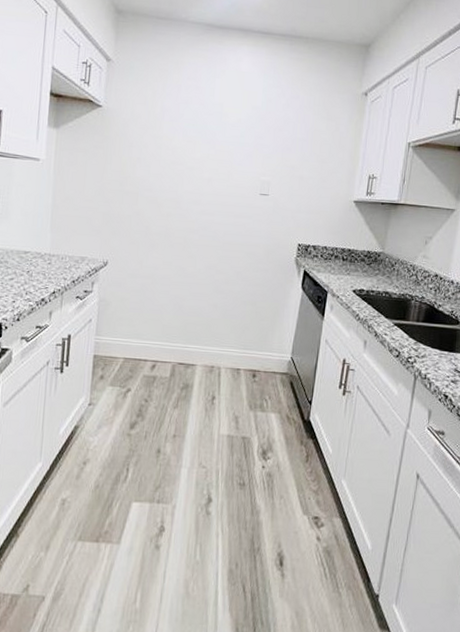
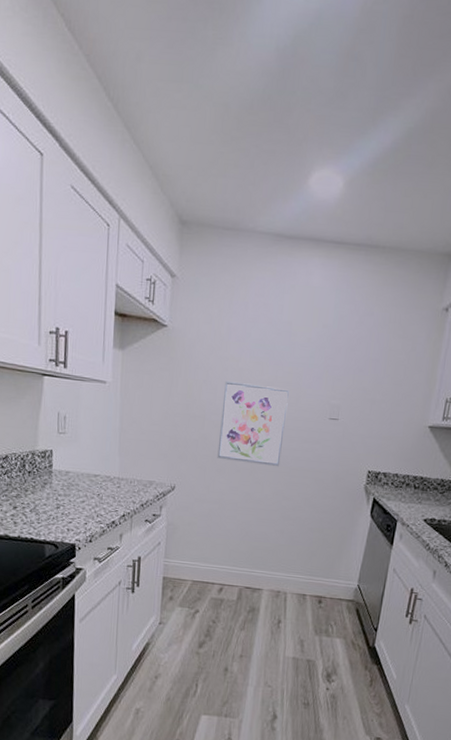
wall art: none [150,158,221,241] -> present [217,380,289,467]

